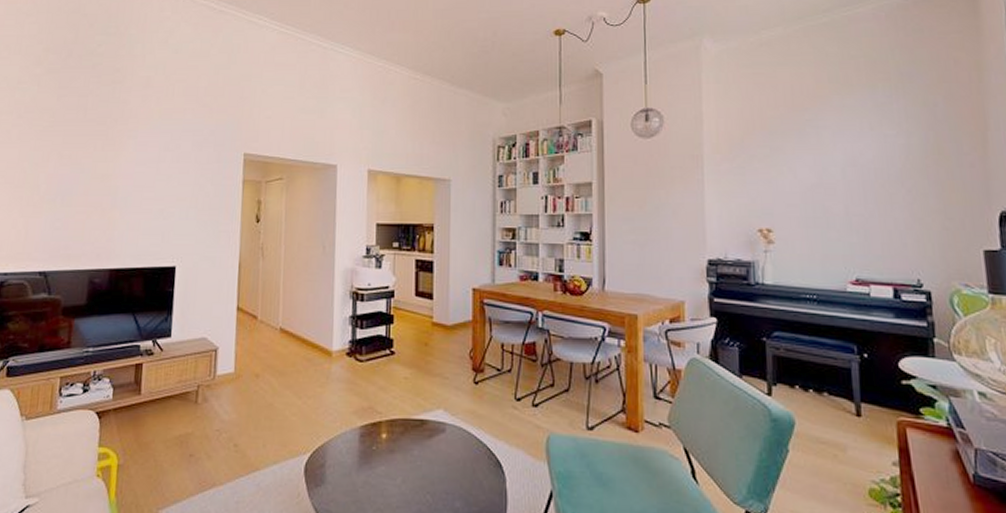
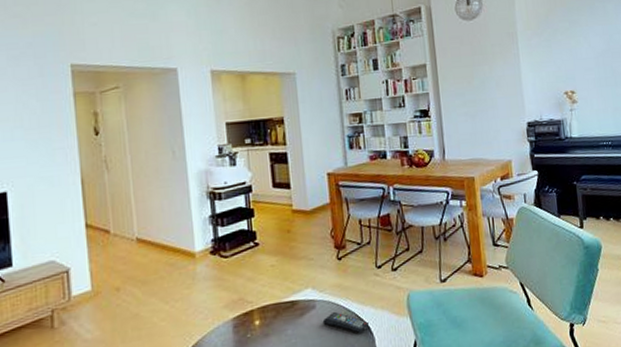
remote control: none [451,439,502,469] -> present [322,311,370,333]

